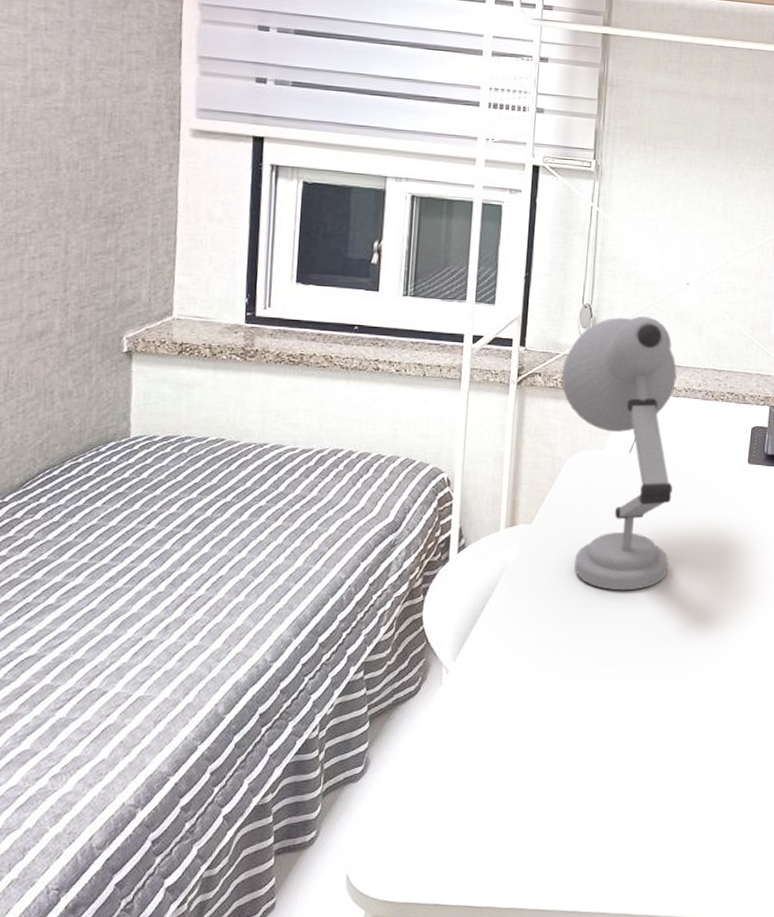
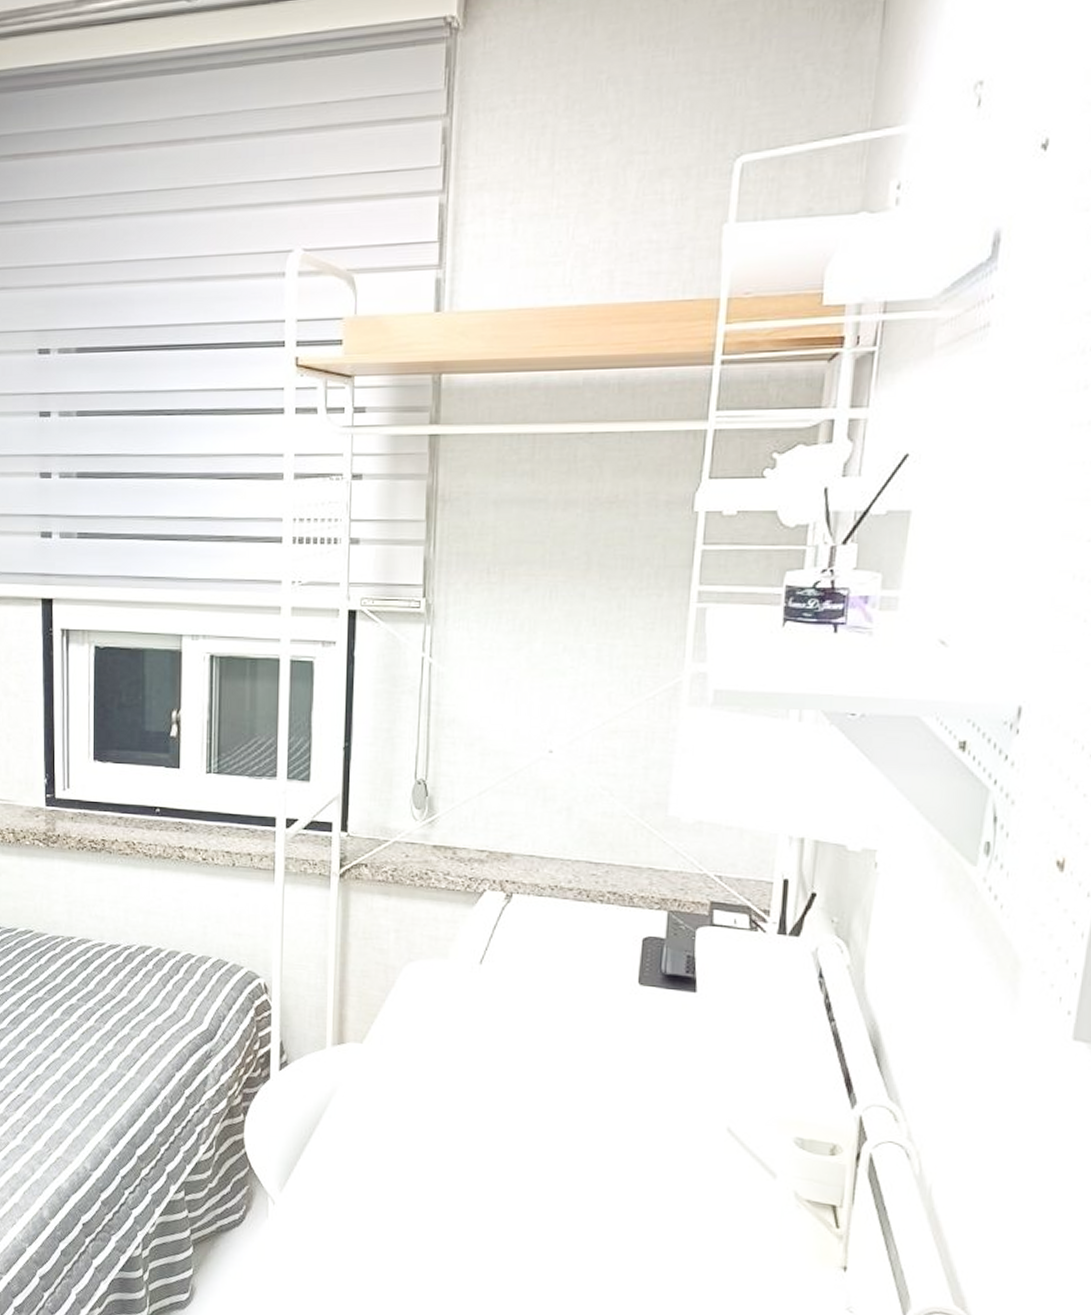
desk lamp: present [560,316,677,591] -> none [391,794,539,1132]

